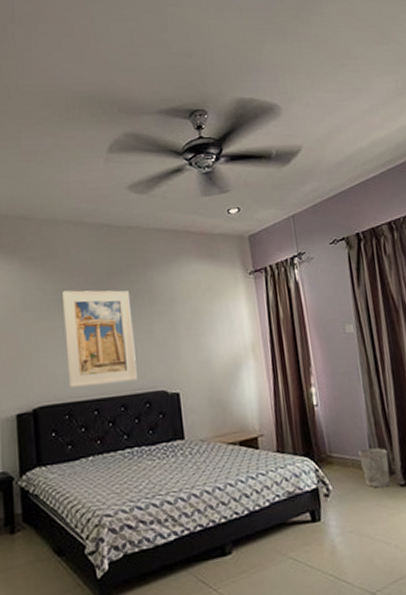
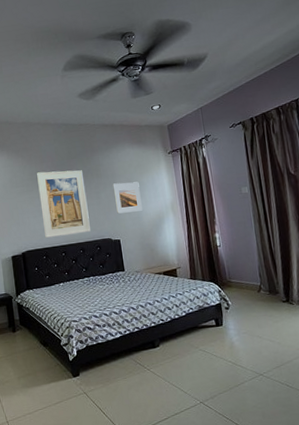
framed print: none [171,310,212,355] -> present [112,181,143,214]
wastebasket: present [358,447,391,488] -> none [251,275,275,303]

